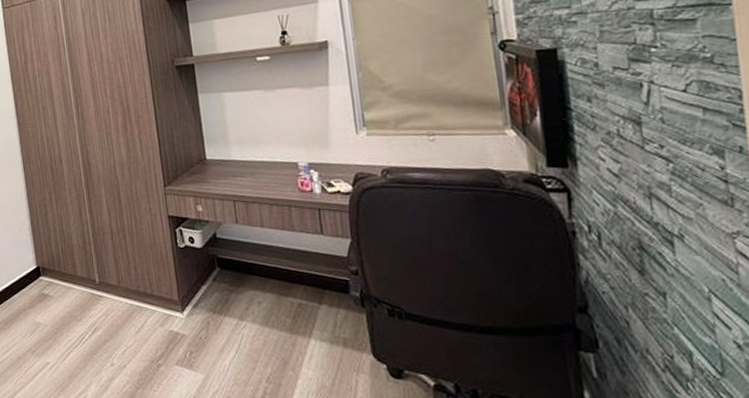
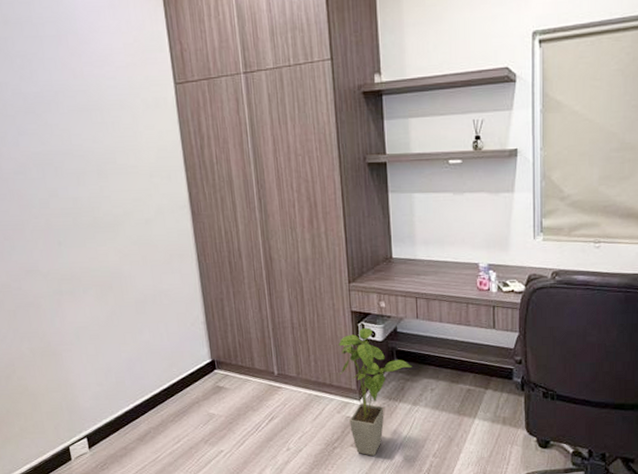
house plant: none [157,233,236,377] -> present [338,328,412,456]

